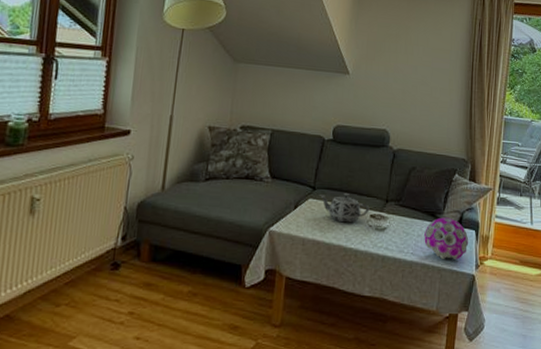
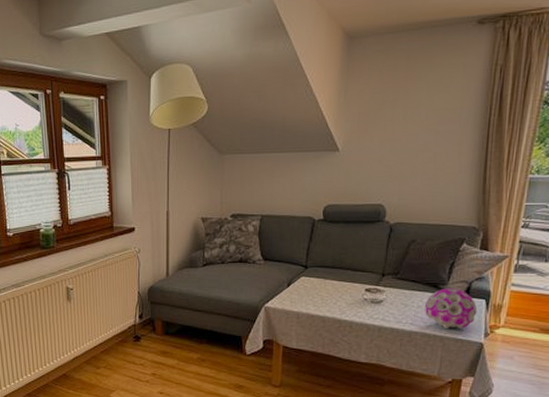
teapot: present [319,193,370,223] -> none [311,270,365,297]

